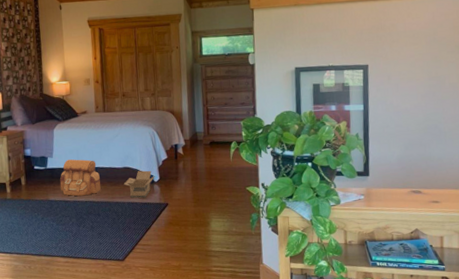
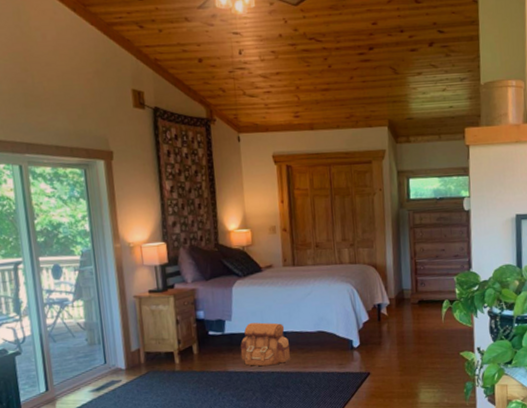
cardboard box: present [123,170,155,199] -> none [317,334,355,368]

